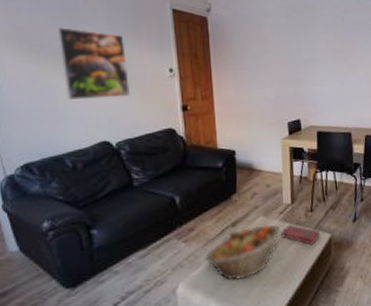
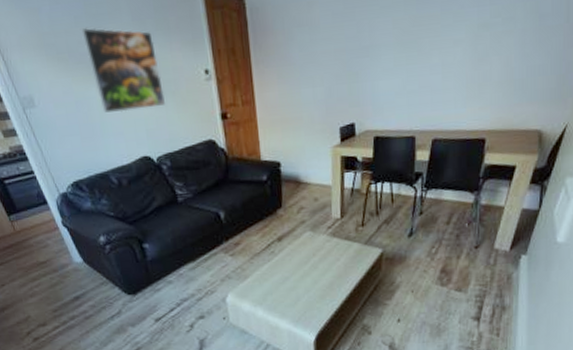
fruit basket: present [205,223,282,281] -> none [251,238,330,292]
book: present [281,224,320,245] -> none [329,239,370,260]

